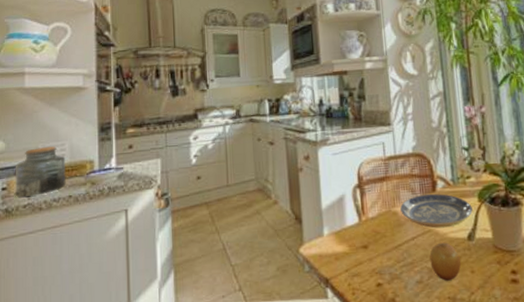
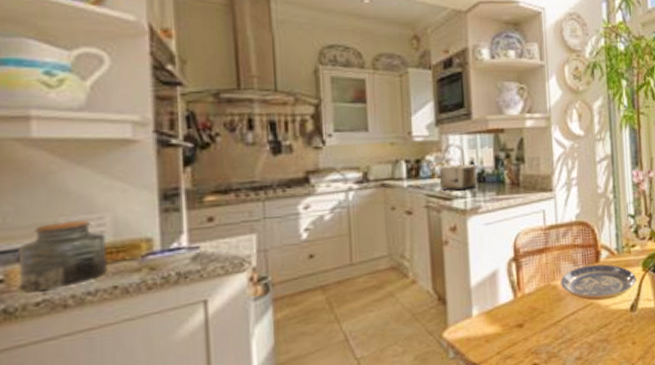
toaster: none [295,102,326,125] -> present [440,164,477,191]
fruit: present [429,242,462,281] -> none [590,314,623,355]

